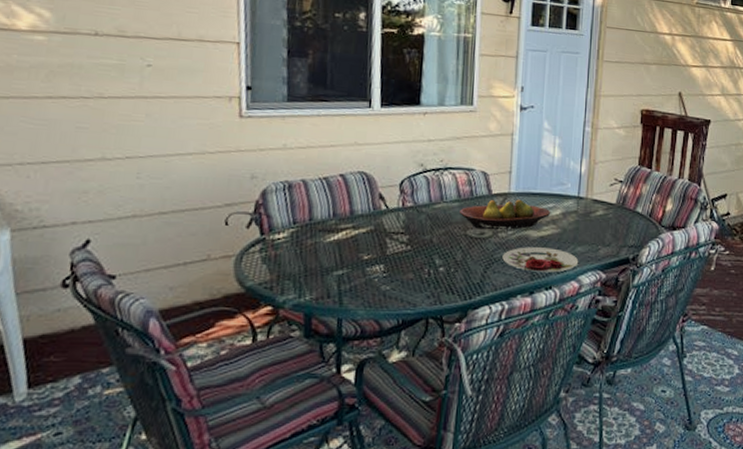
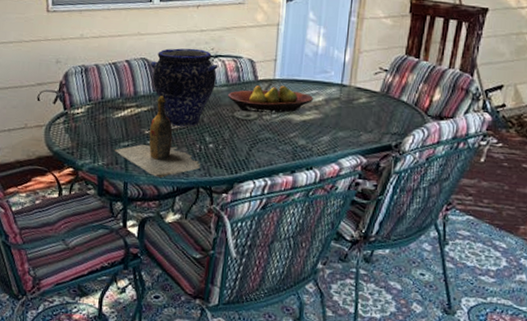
wine bottle: none [324,213,430,310] -> present [114,95,201,178]
vase: none [370,160,448,250] -> present [150,48,218,128]
plate: present [502,247,579,273] -> none [266,129,340,155]

